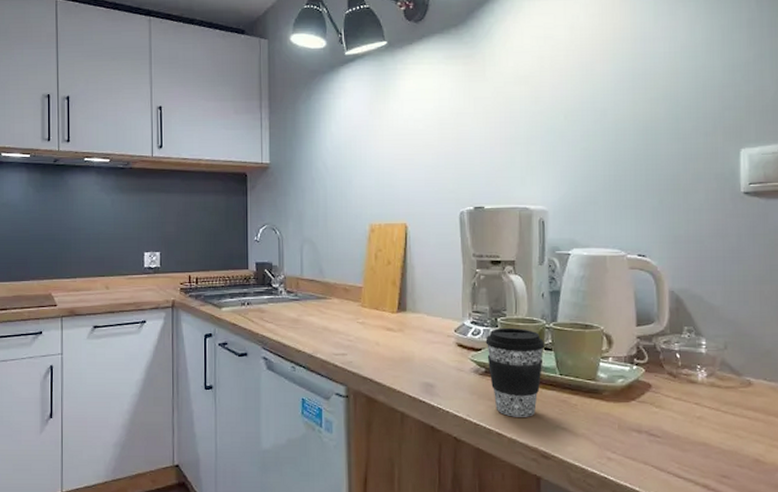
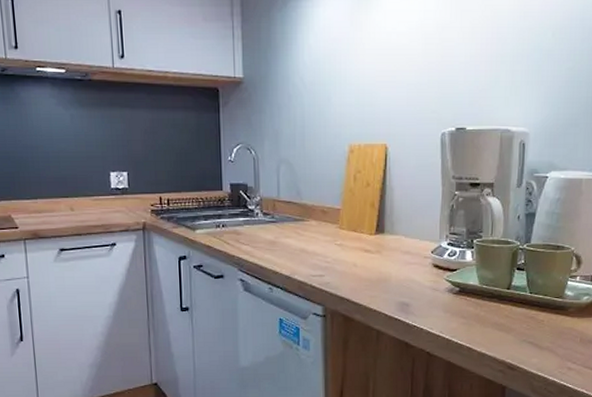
coffee cup: present [485,327,545,417] -> none [461,249,517,333]

